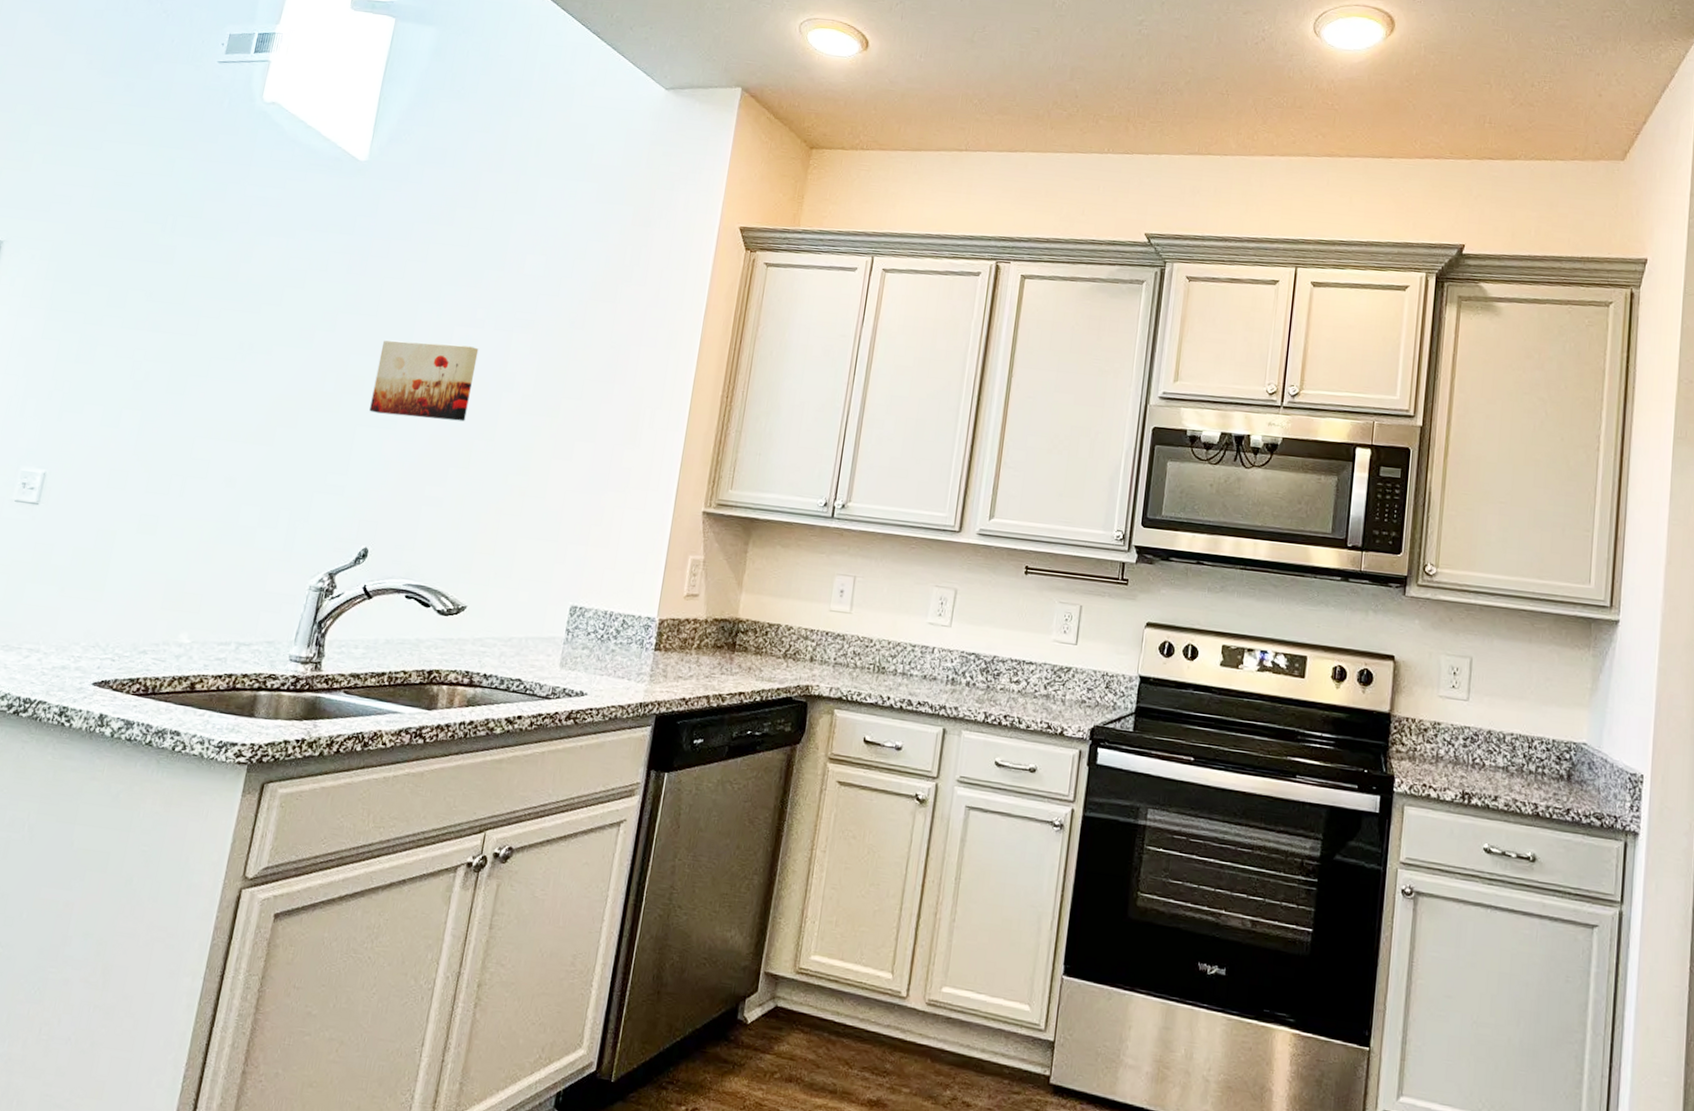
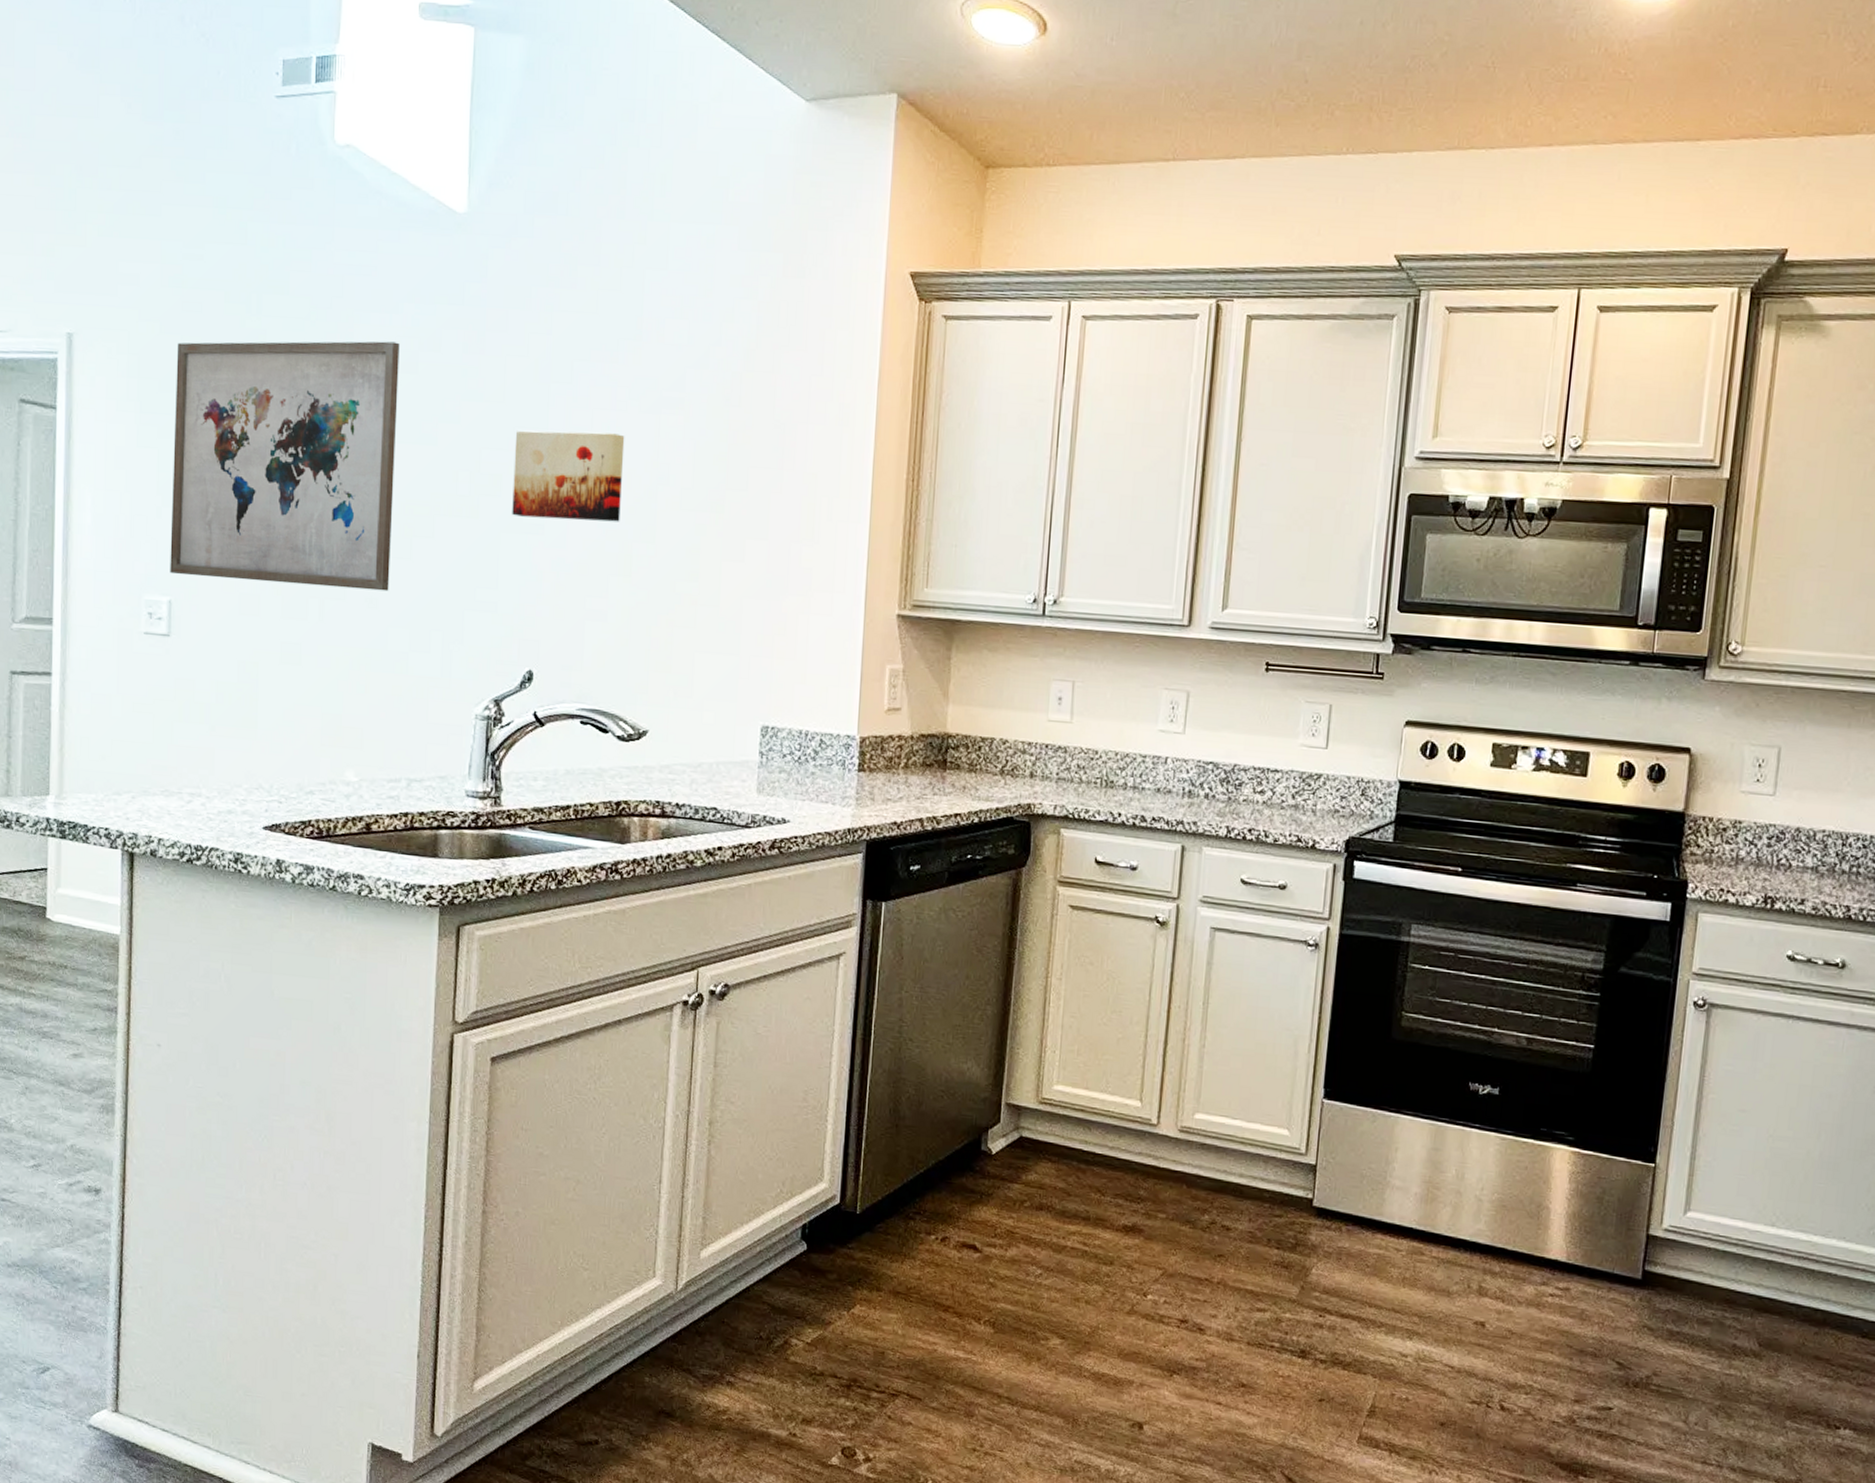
wall art: none [49,253,292,473] -> present [170,341,400,592]

